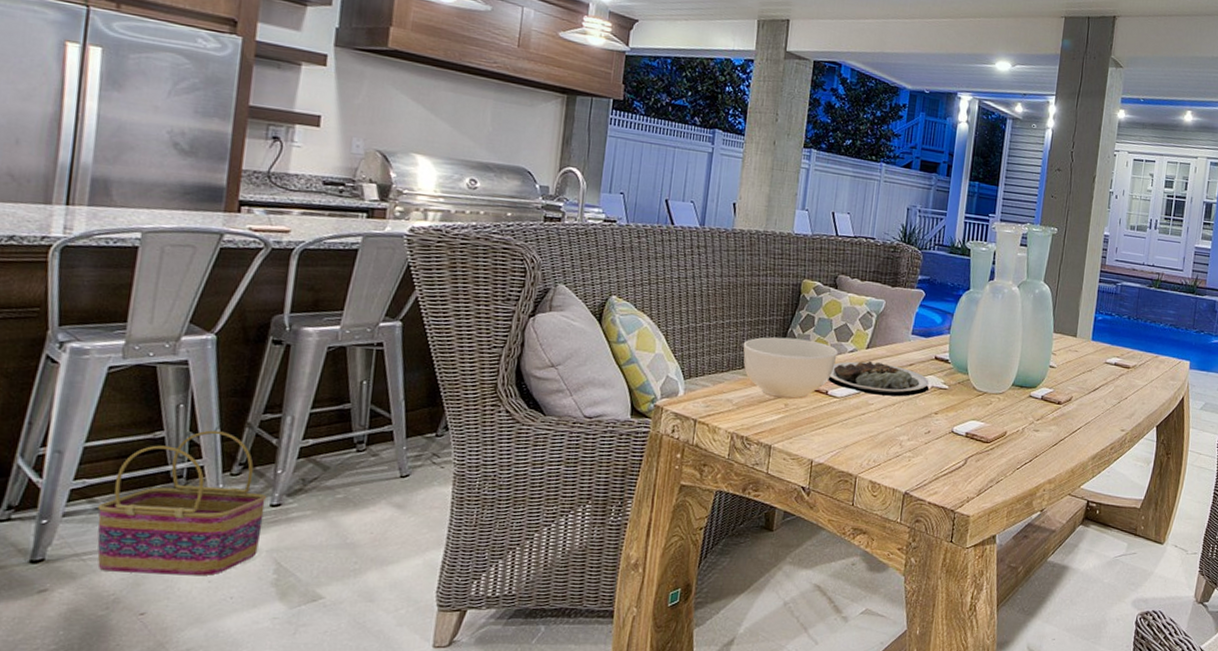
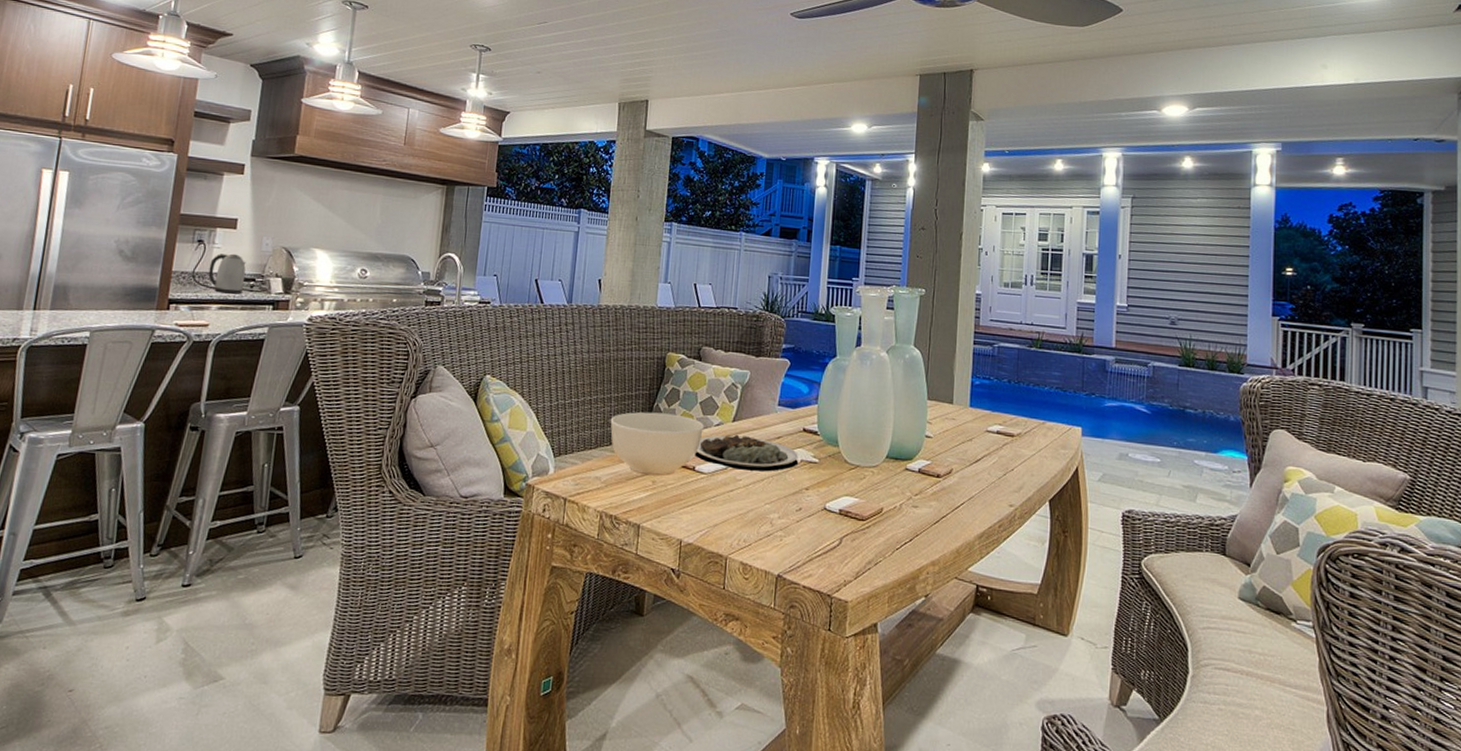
basket: present [97,430,267,576] -> none [37,513,180,654]
kettle: none [287,153,334,199] -> present [208,253,247,294]

